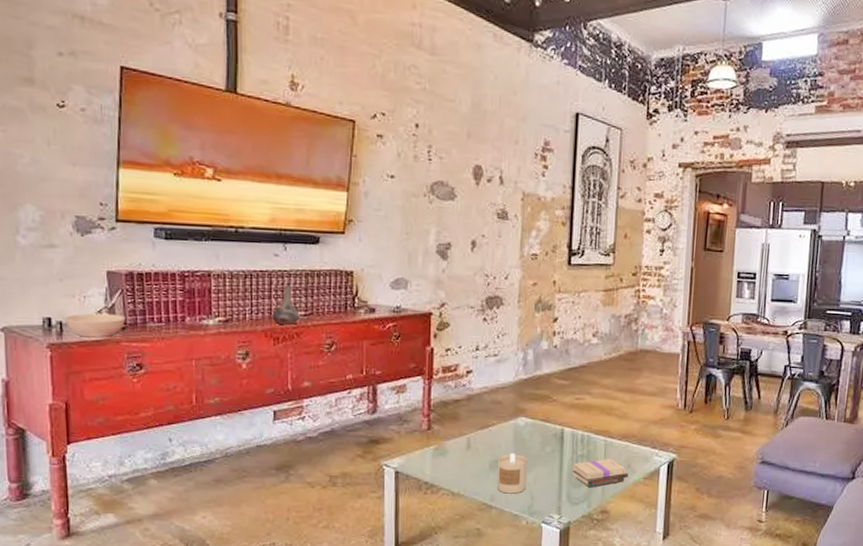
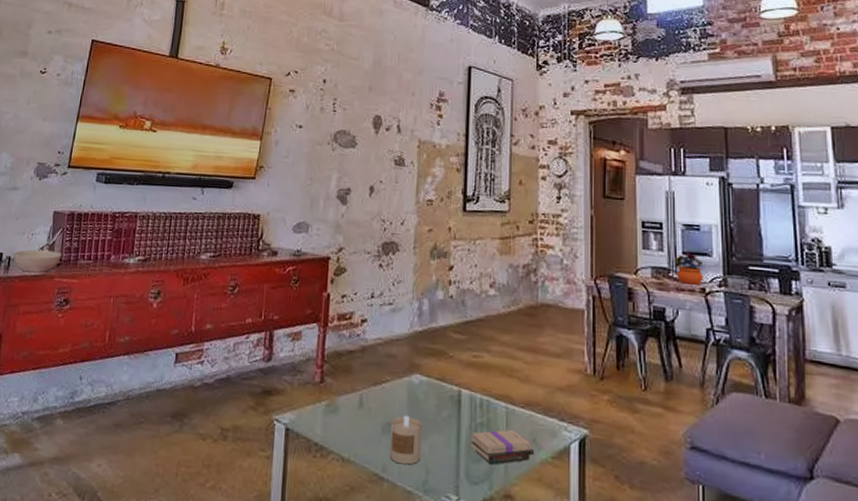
decorative vase: present [272,285,300,326] -> none [184,226,210,267]
flower arrangement: none [763,300,788,329] -> present [674,252,704,286]

